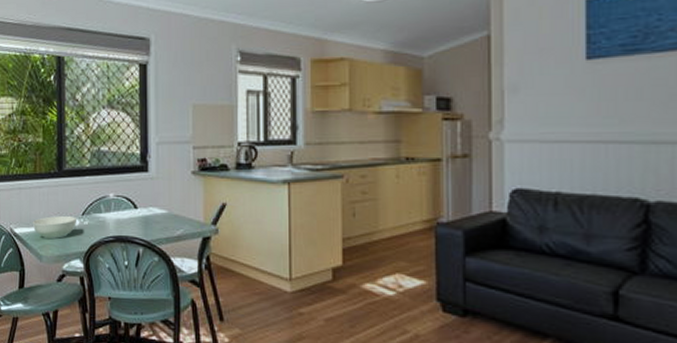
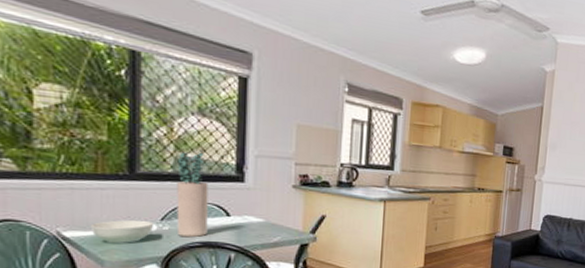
vase: none [93,138,119,232] -> present [176,146,208,238]

